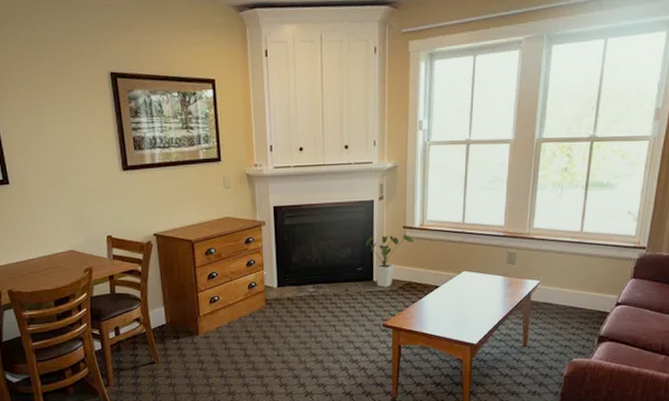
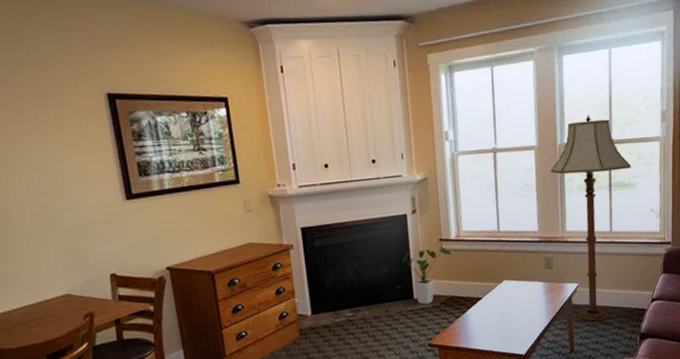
floor lamp: none [524,109,613,319] -> present [550,114,631,322]

